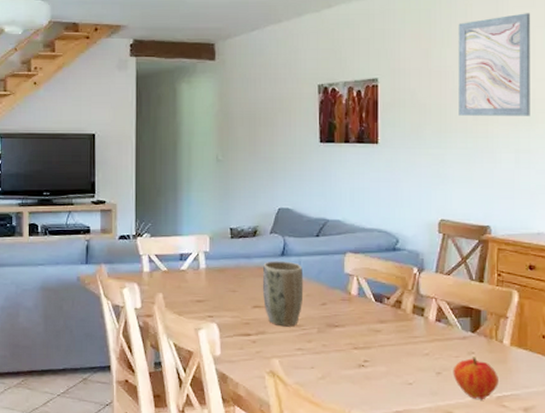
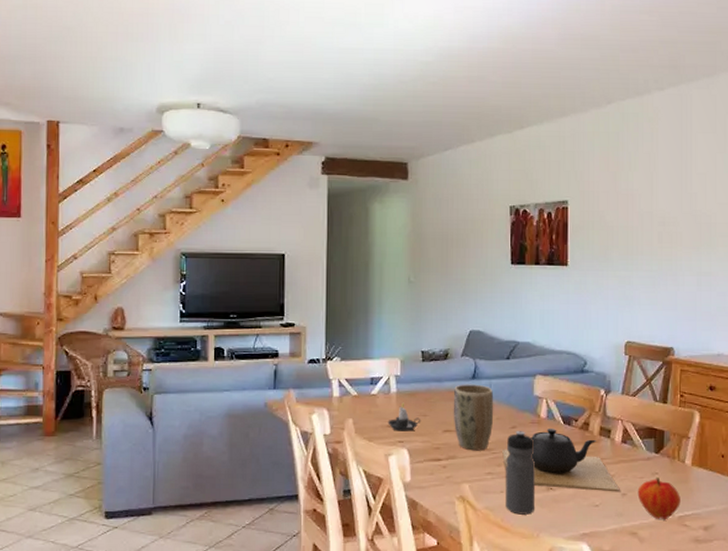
candle: none [197,278,231,307] -> present [388,402,421,431]
teapot: none [312,306,434,371] -> present [502,429,620,492]
water bottle: none [316,308,347,391] -> present [506,431,536,515]
wall art: present [458,13,530,116] -> none [644,138,712,240]

